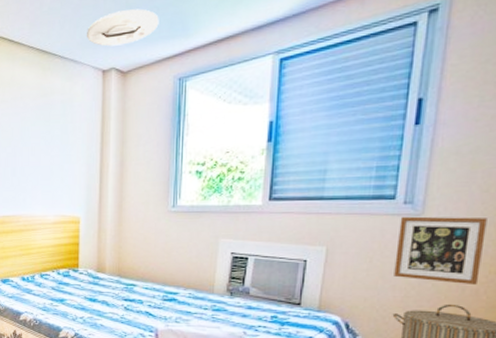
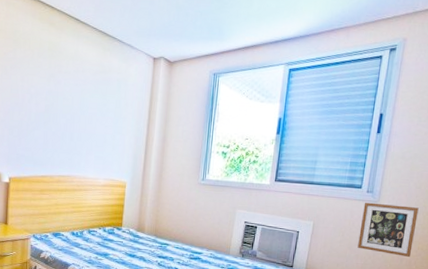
ceiling light: present [87,8,159,47] -> none [143,10,202,39]

